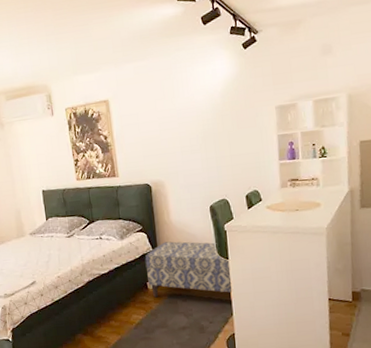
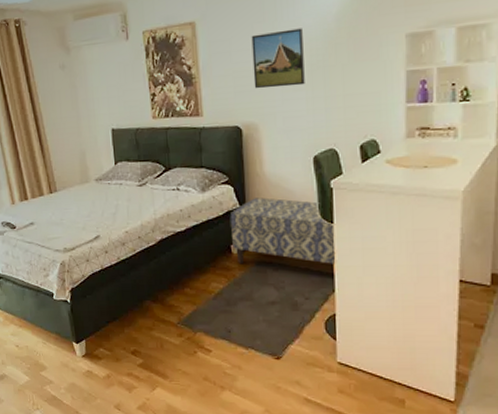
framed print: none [155,103,200,153] -> present [251,28,305,89]

